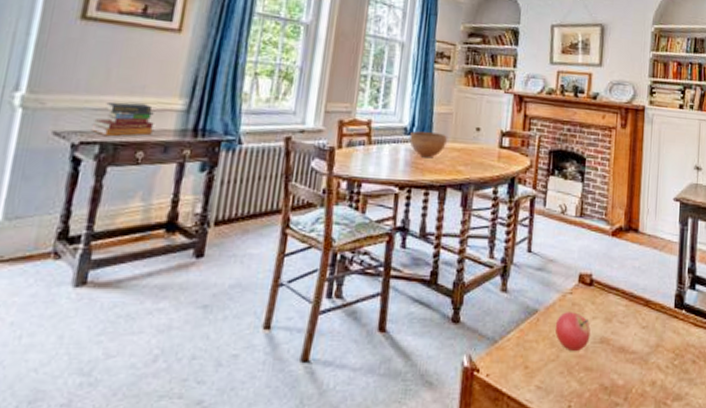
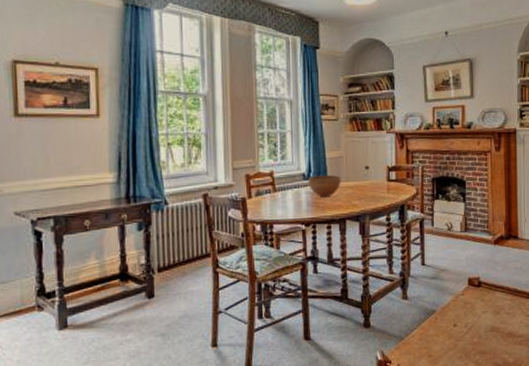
books: present [91,102,154,137] -> none [43,181,93,211]
fruit: present [554,312,590,351] -> none [451,309,482,340]

